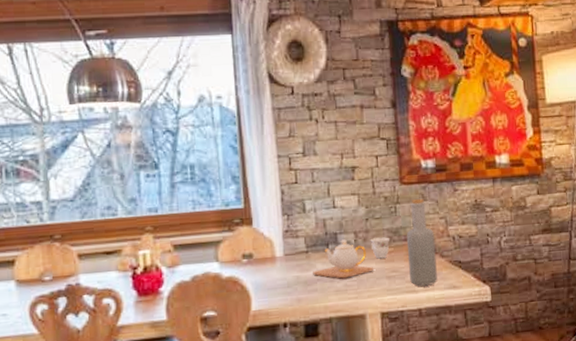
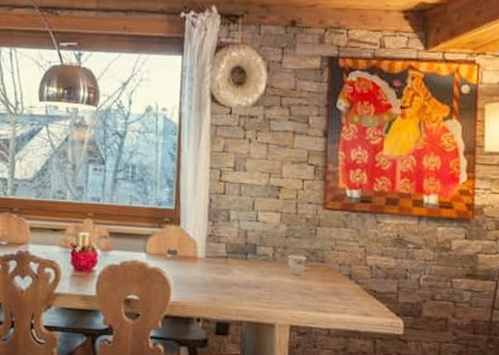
teapot: present [313,239,374,279] -> none [230,251,288,288]
bottle: present [406,198,438,286] -> none [322,224,352,309]

